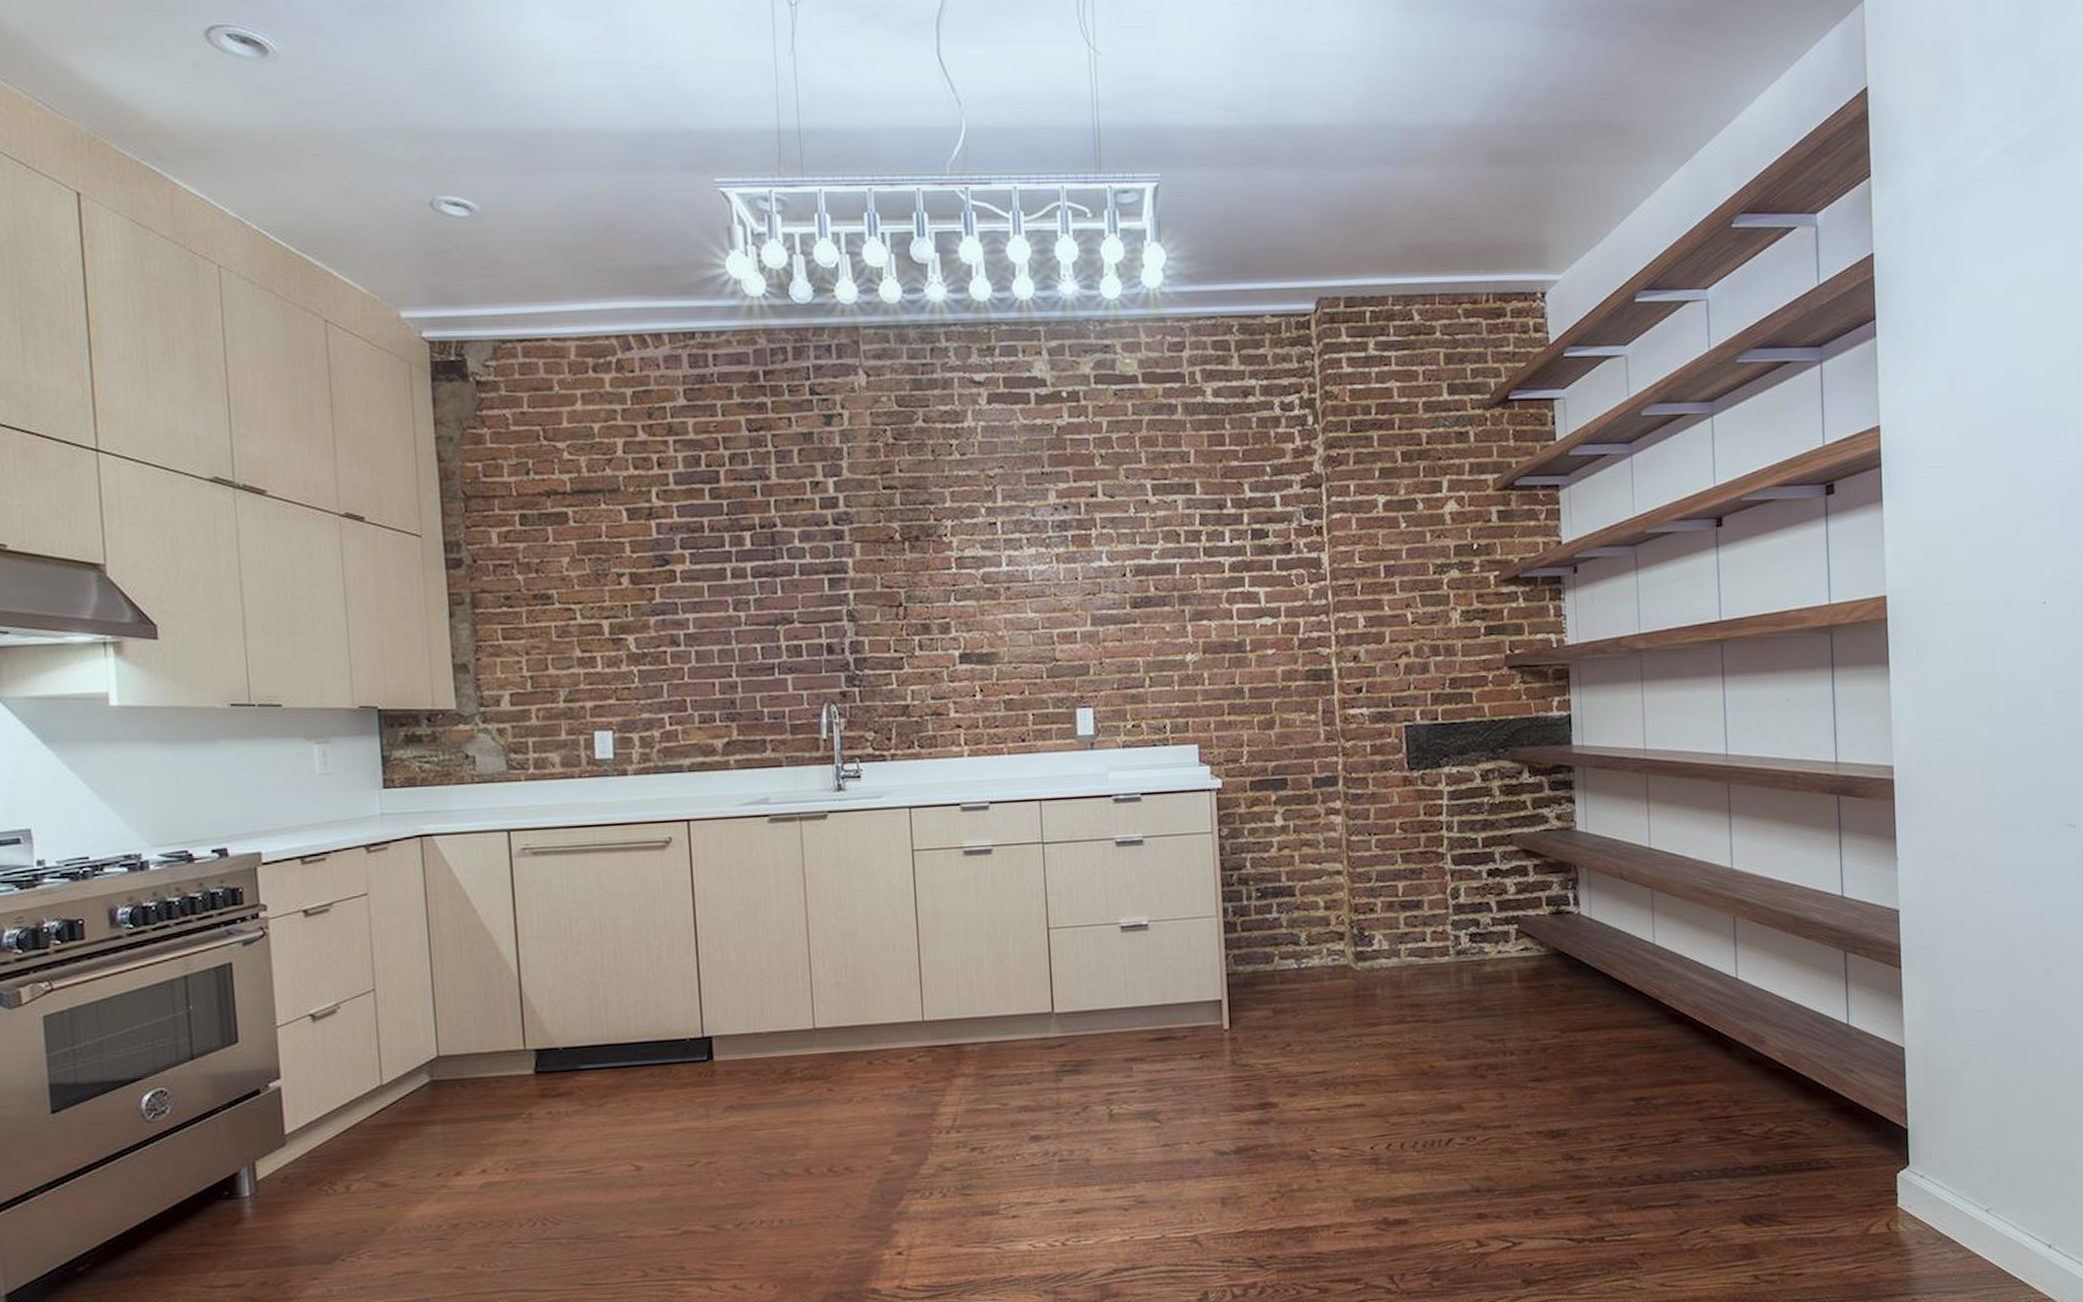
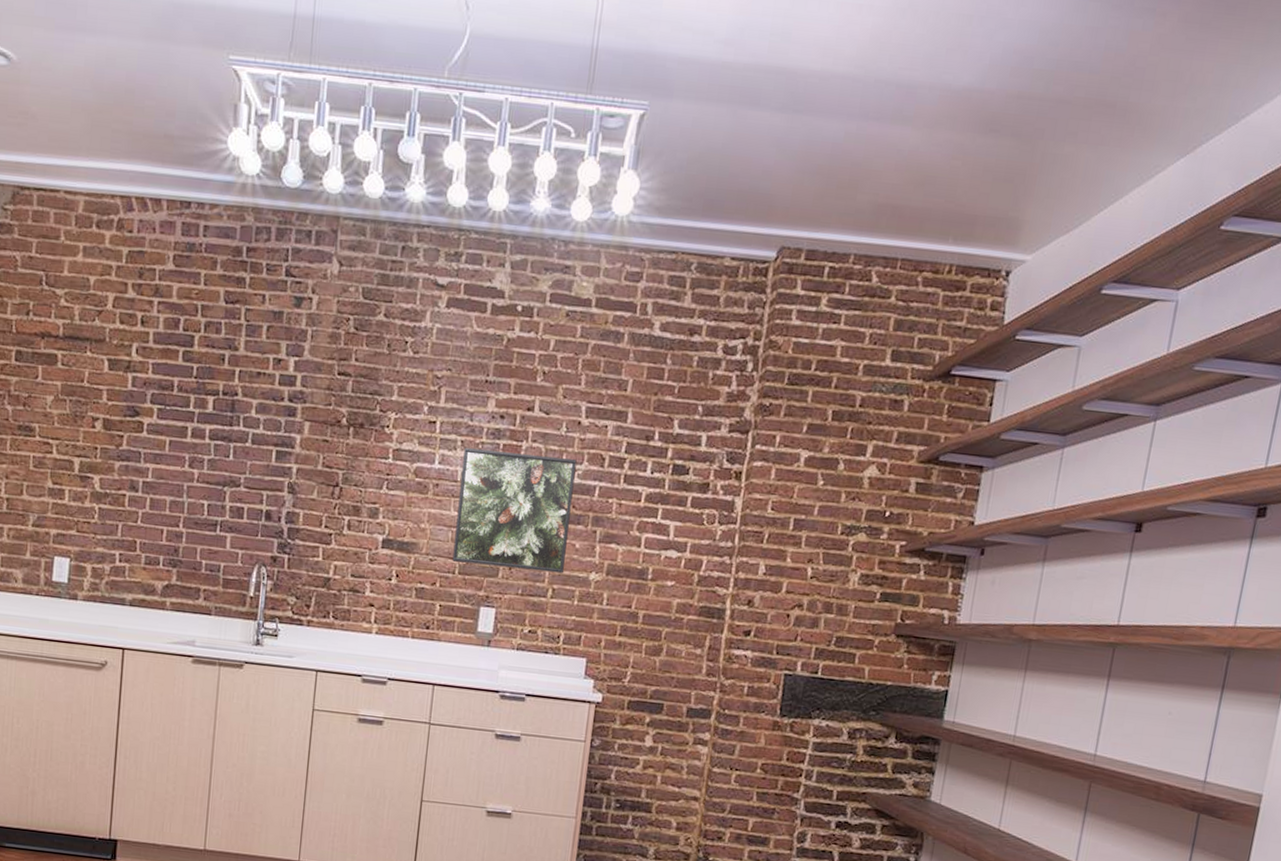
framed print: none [1031,540,1158,666] -> present [452,448,577,574]

